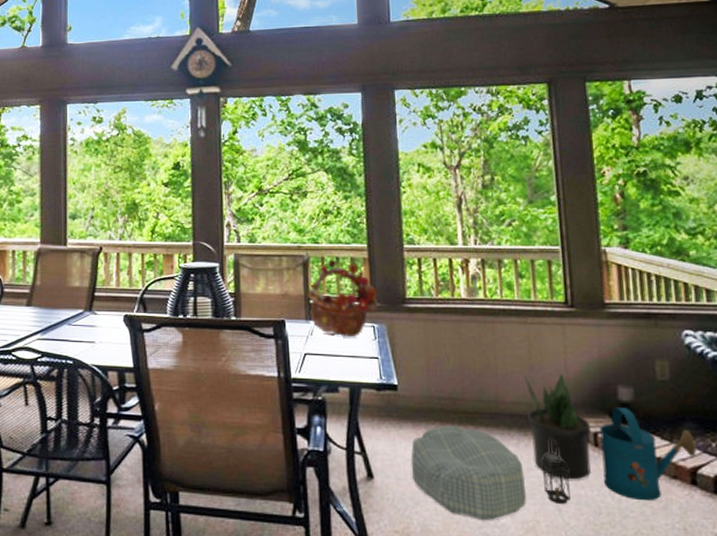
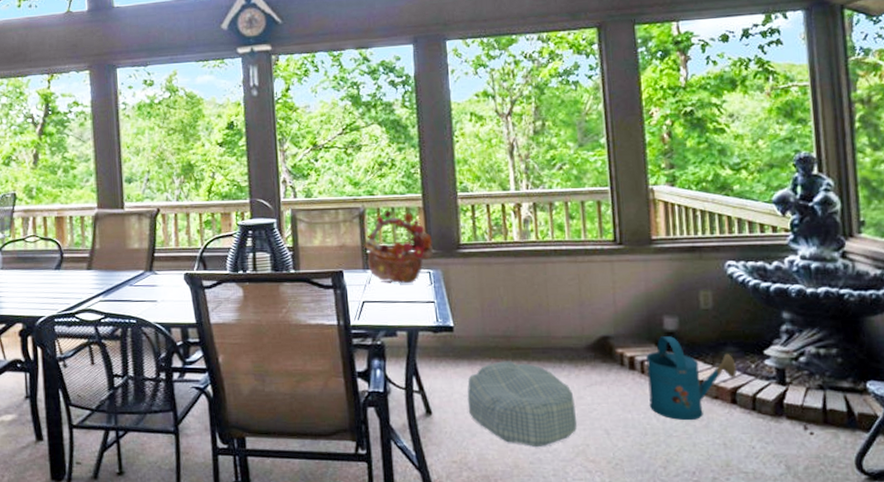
planter: present [525,373,591,479] -> none [575,307,638,404]
lantern: present [541,437,571,505] -> none [591,367,618,429]

